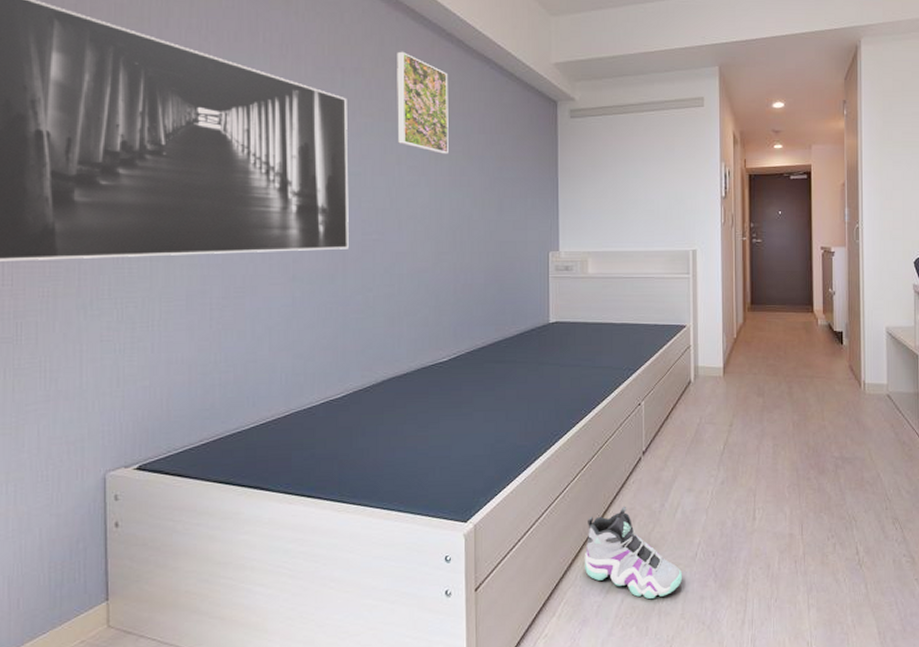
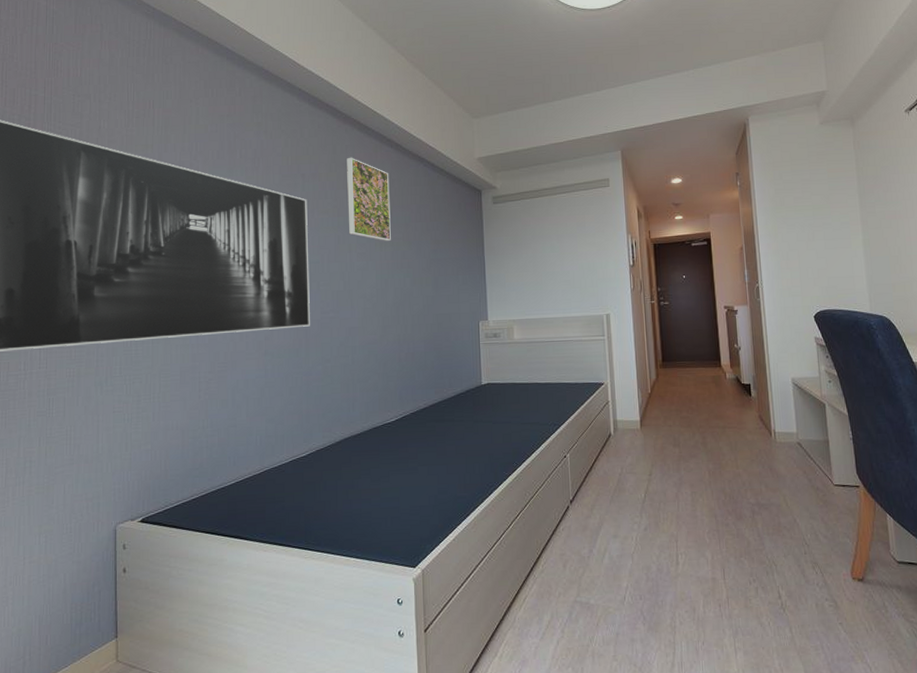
sneaker: present [585,506,682,599] -> none [522,552,612,641]

